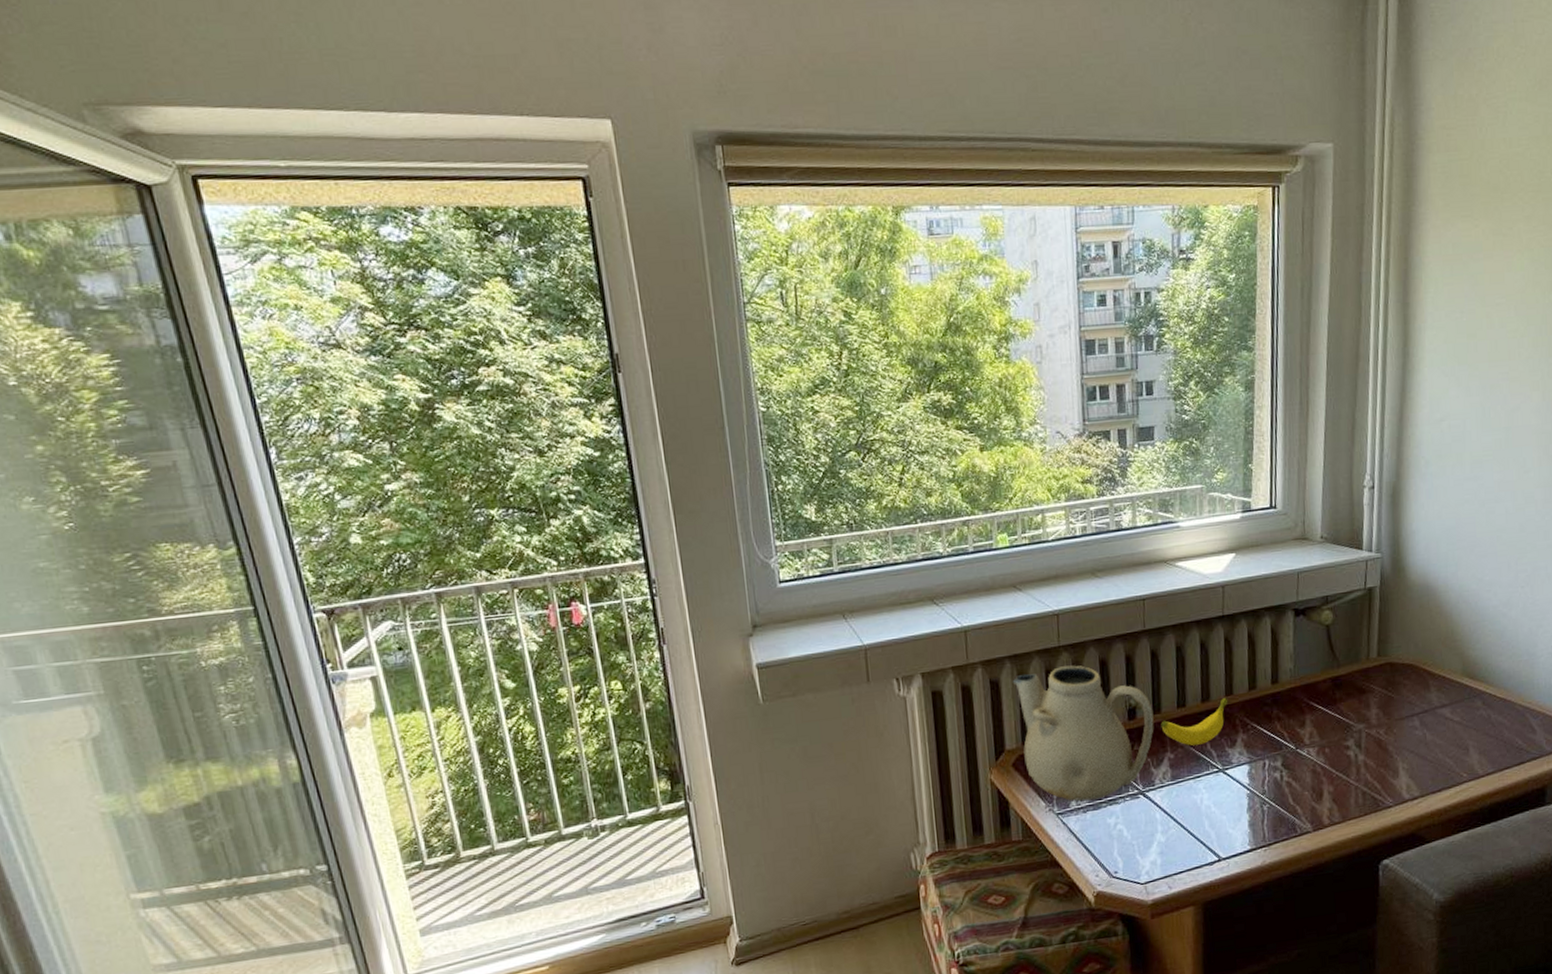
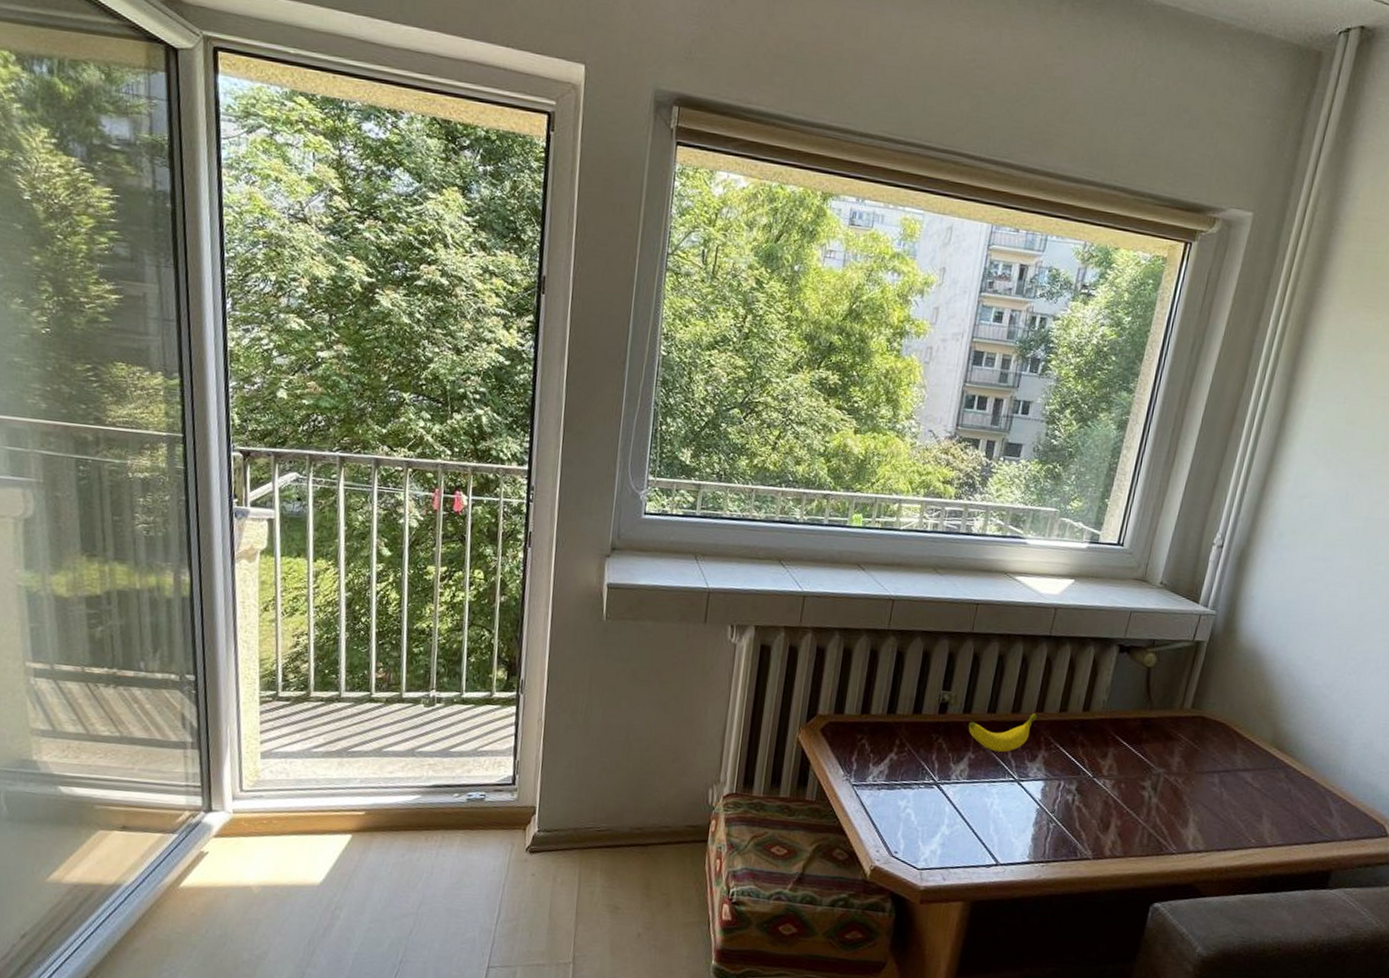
teapot: present [1012,665,1154,801] -> none [833,648,964,780]

